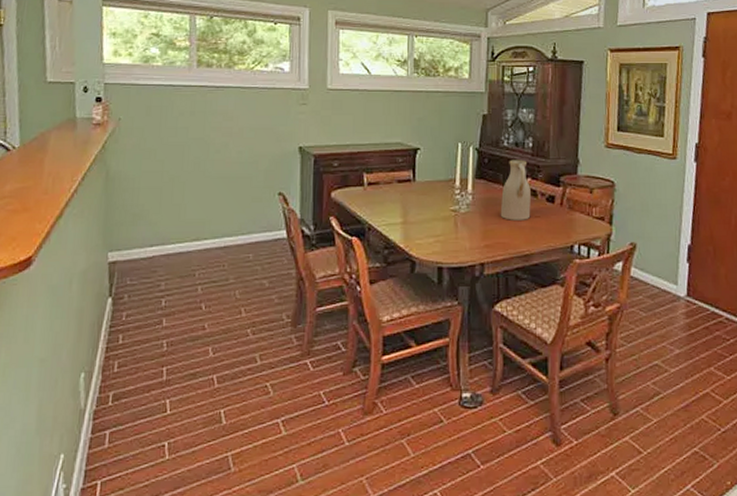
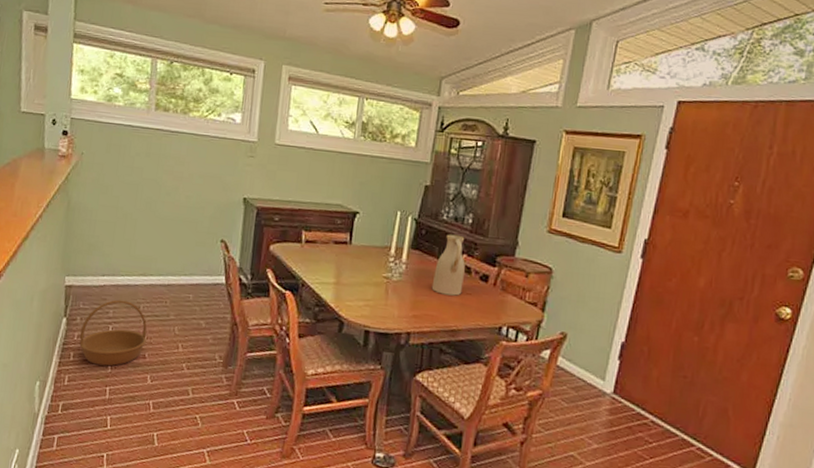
basket: none [128,270,205,345] -> present [79,299,147,366]

